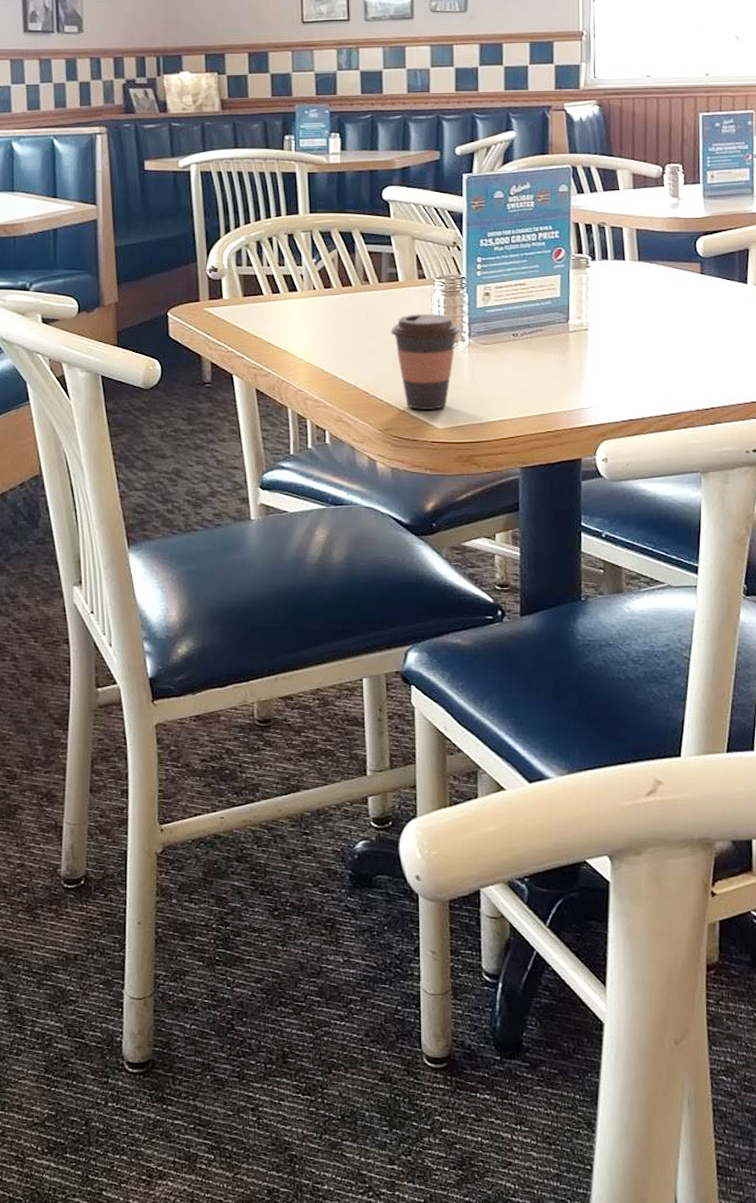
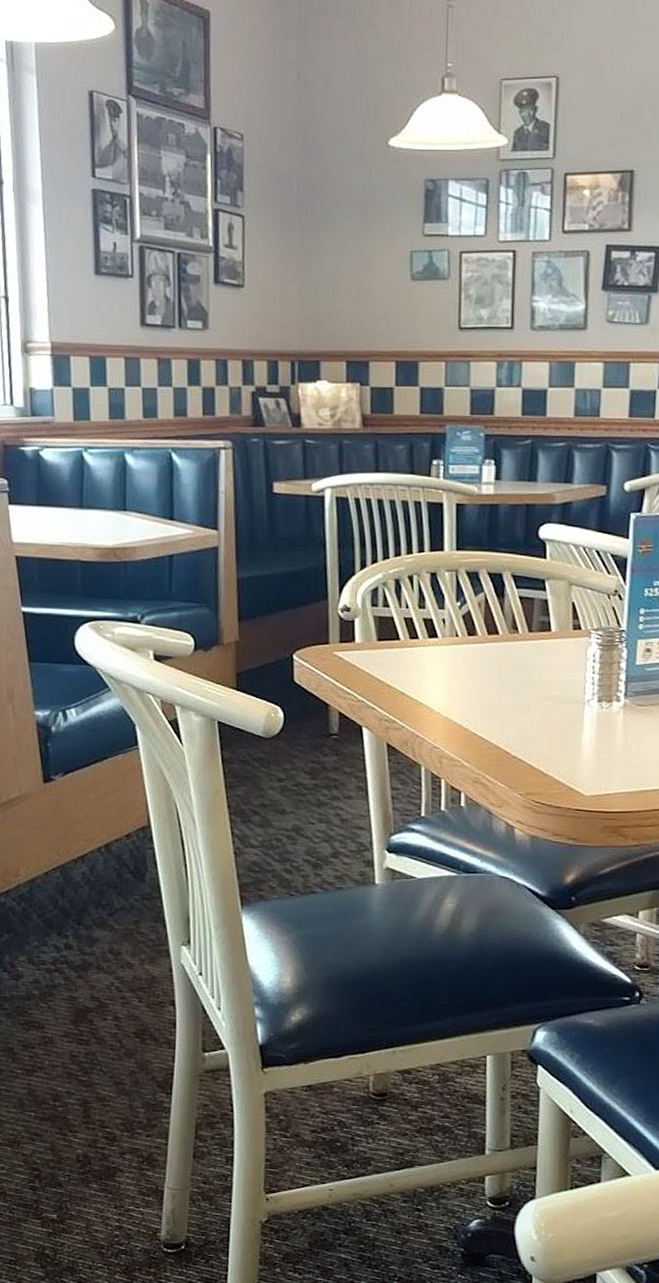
coffee cup: present [390,314,460,410] -> none [538,668,616,775]

